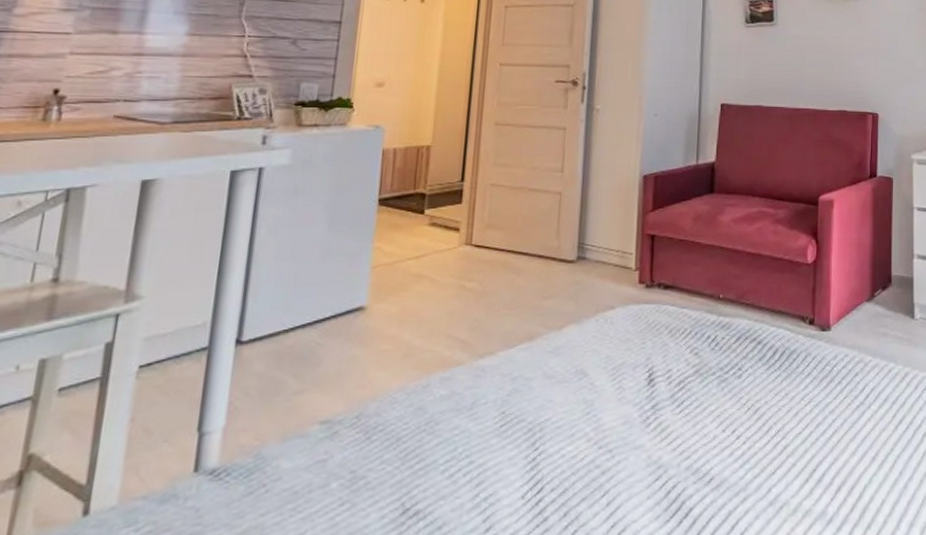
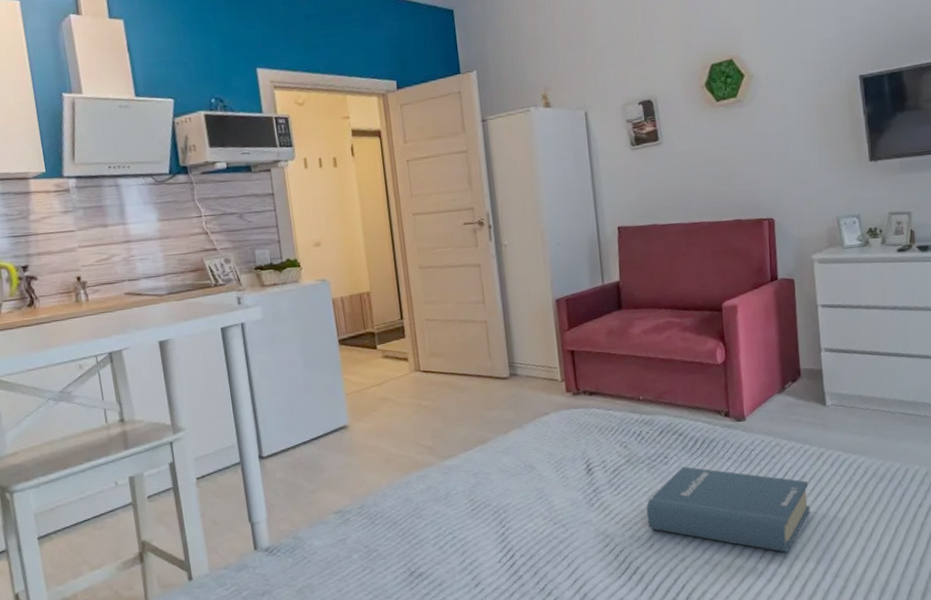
hardback book: none [709,381,890,494] -> present [646,466,811,553]

